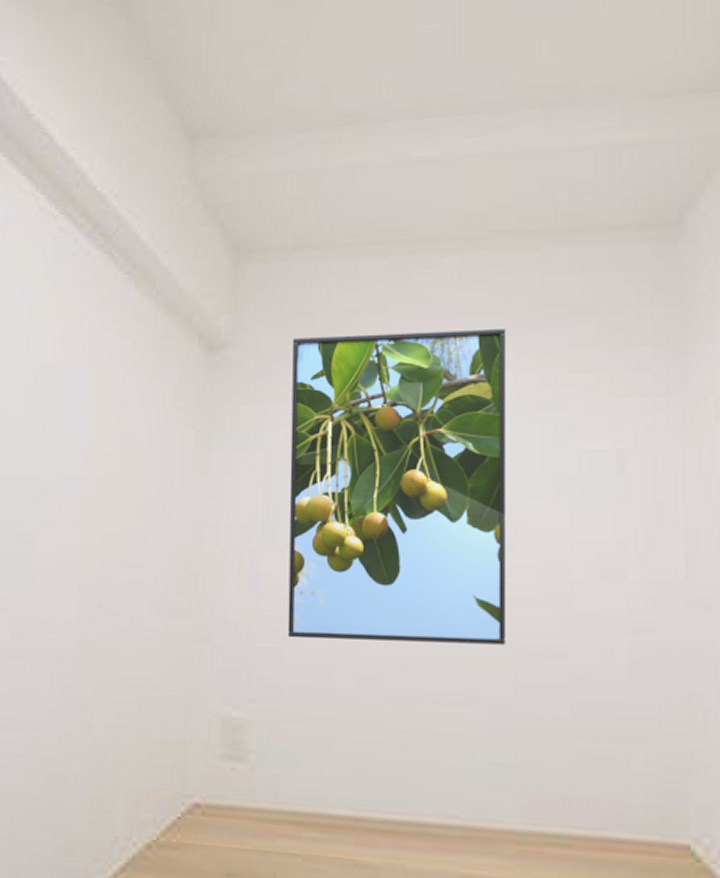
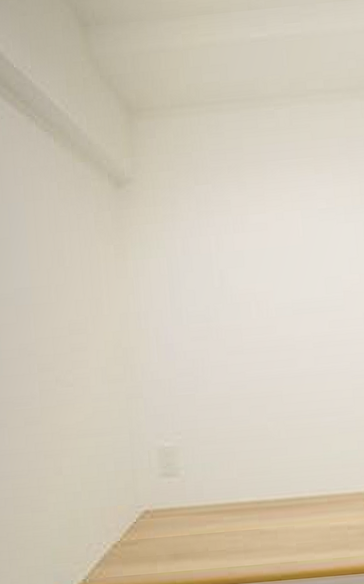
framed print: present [287,328,505,645] -> none [178,158,344,387]

